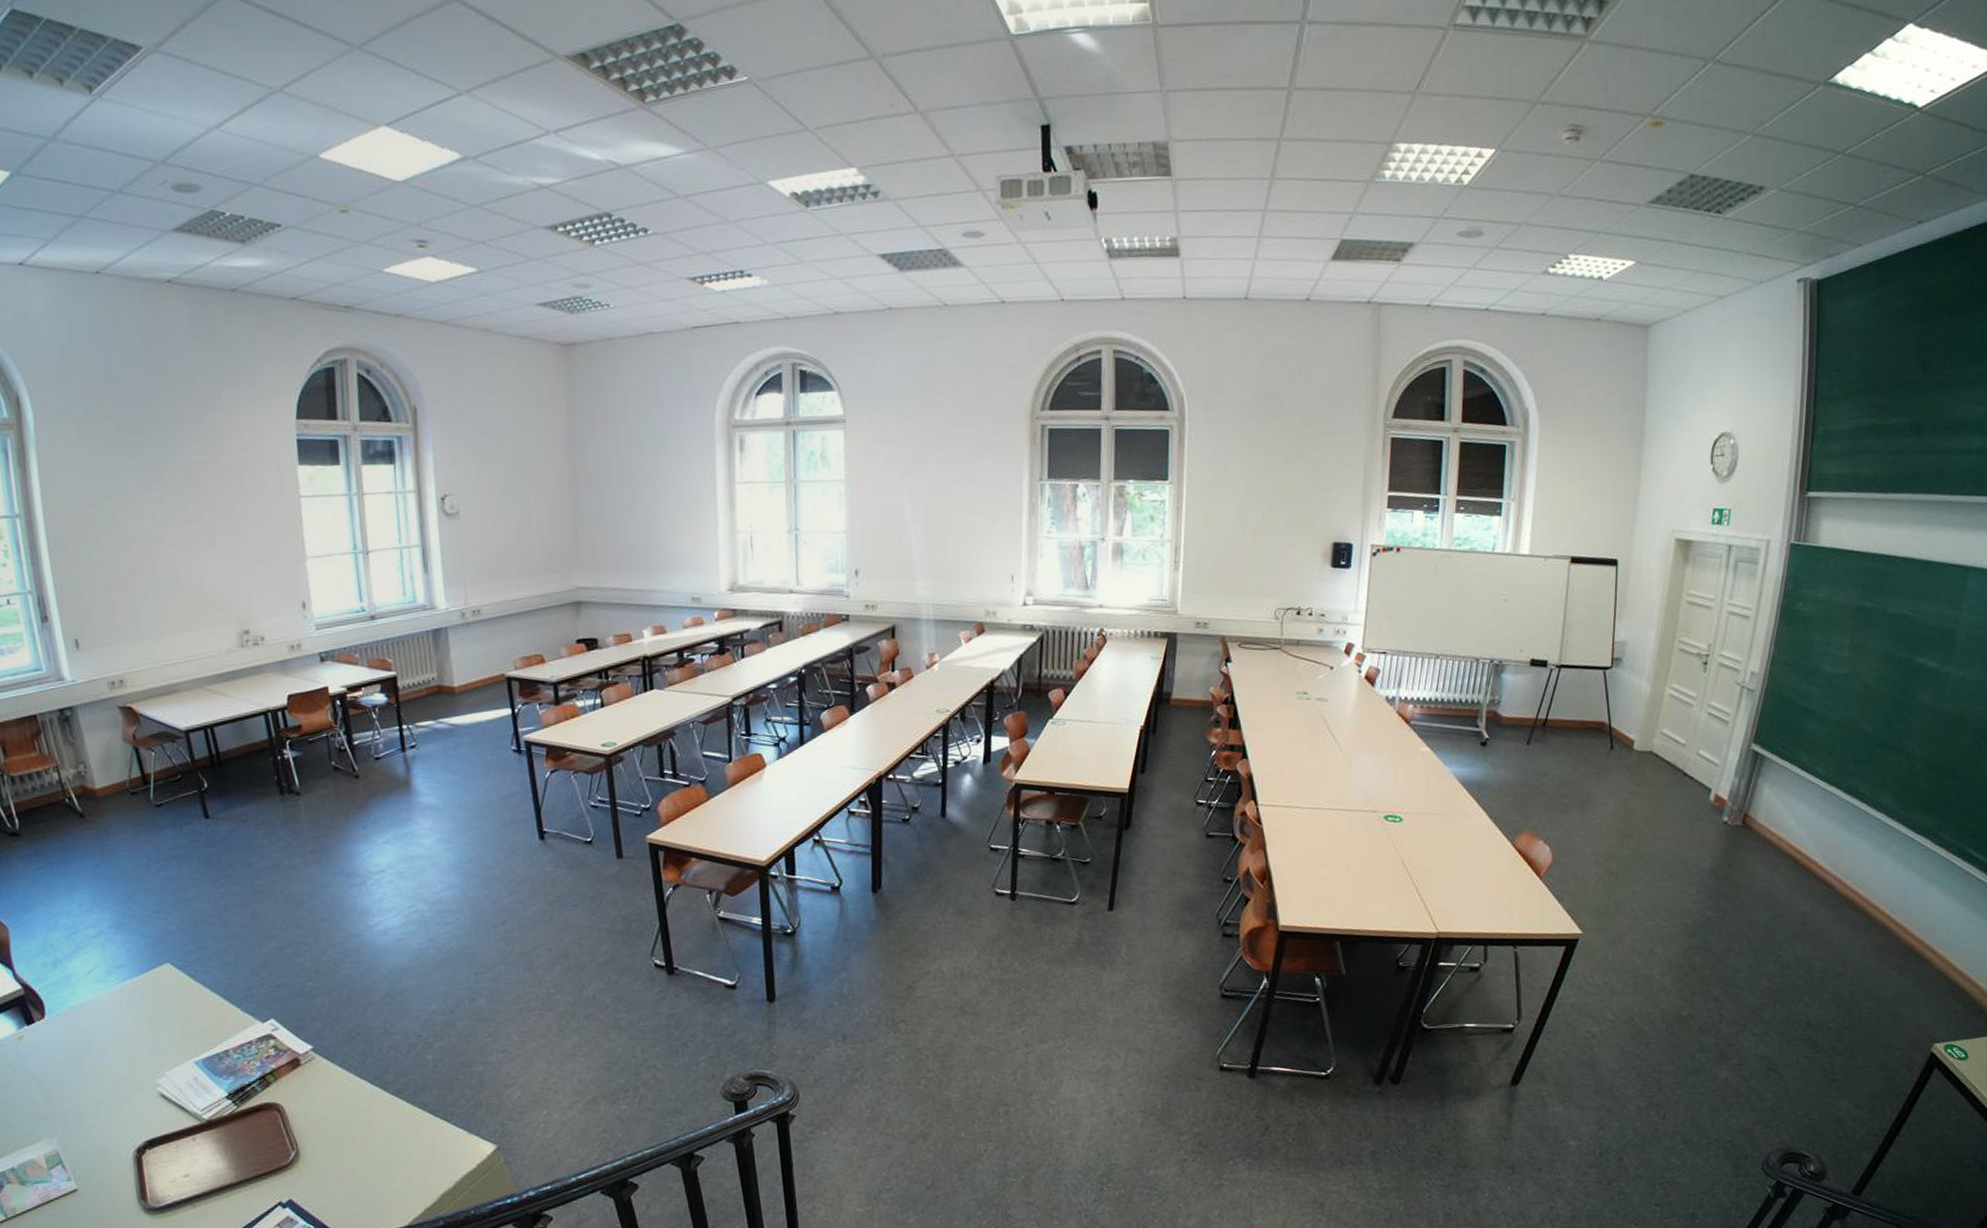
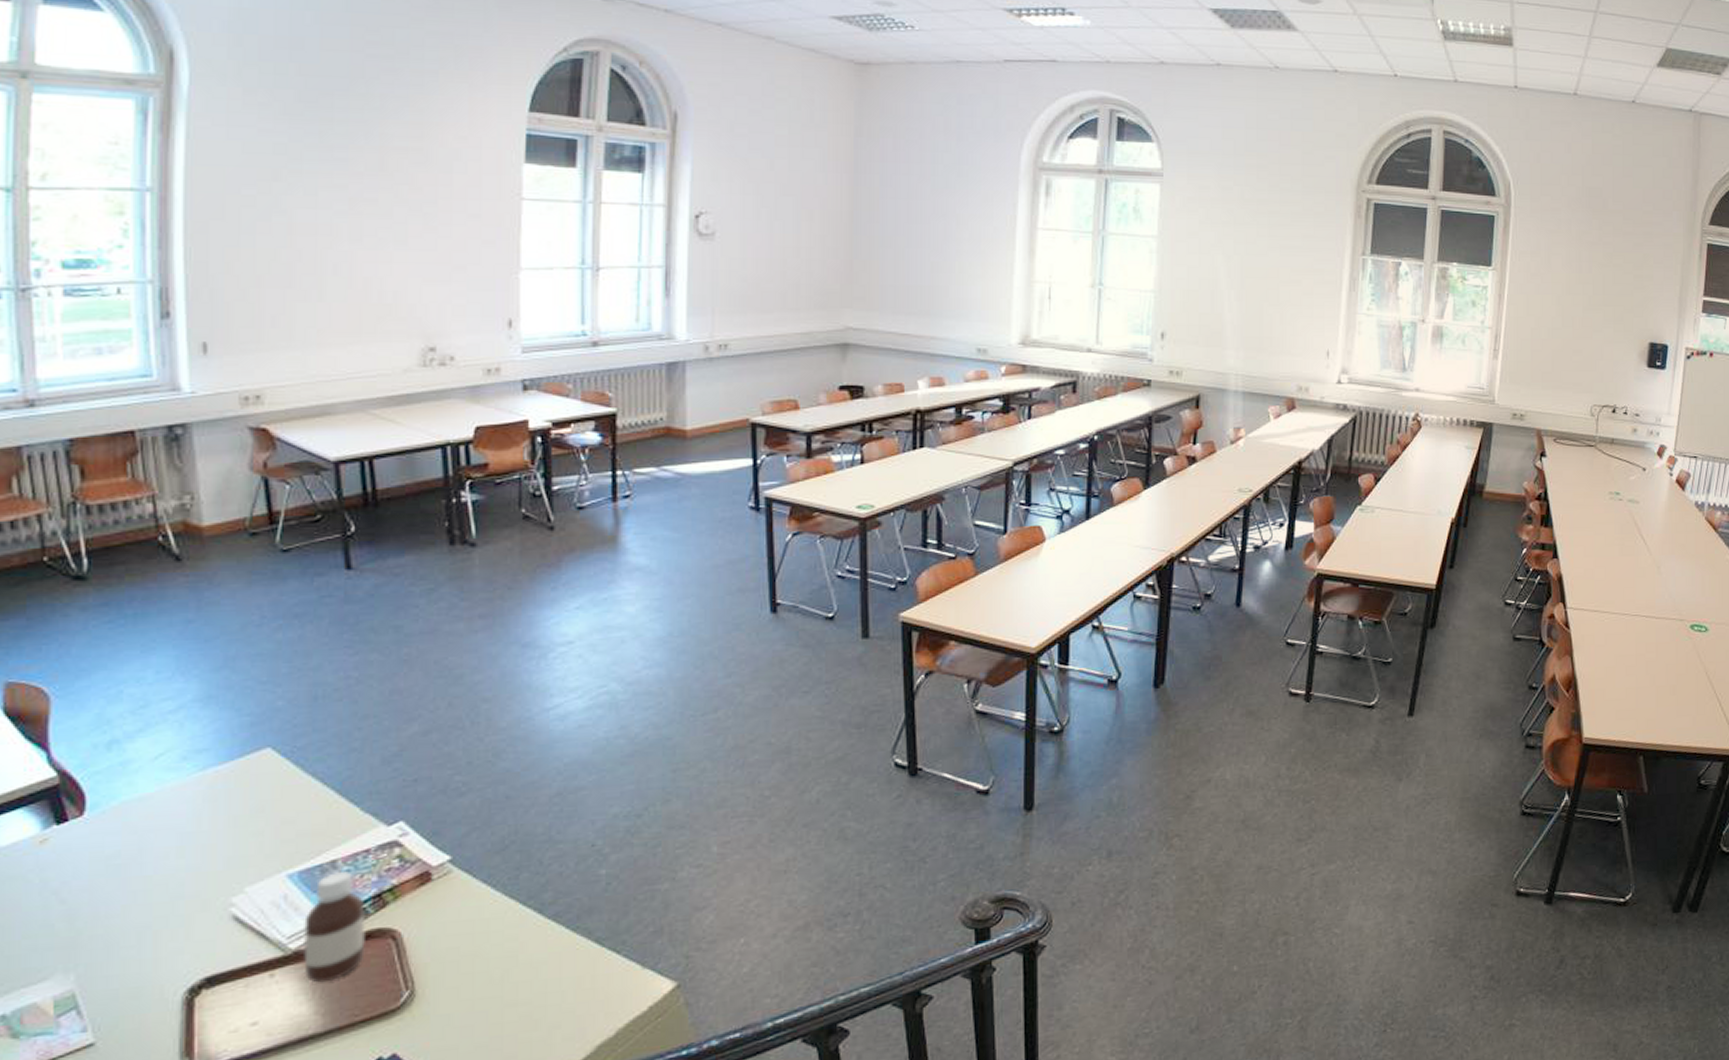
bottle: none [211,1059,259,1145] -> present [304,872,365,983]

